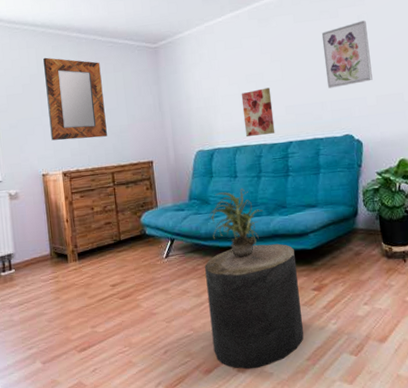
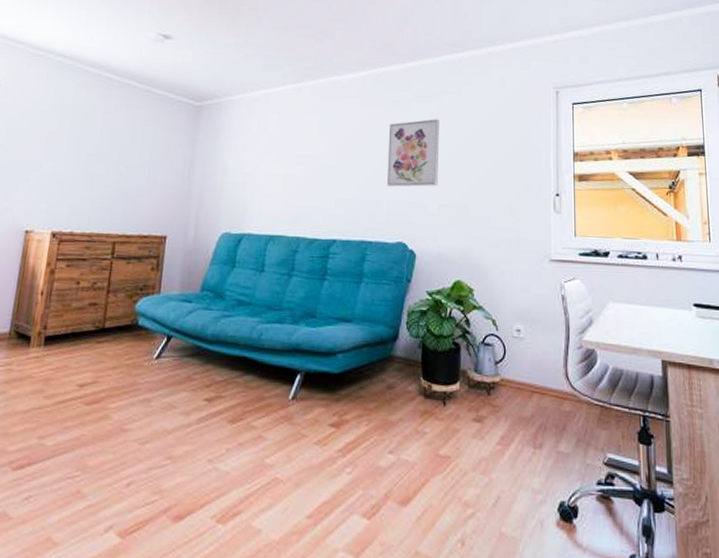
home mirror: present [43,57,107,141] -> none [48,94,130,198]
stool: present [205,243,304,370] -> none [191,357,316,522]
potted plant: present [208,188,263,256] -> none [220,285,287,370]
wall art: present [241,87,275,137] -> none [283,173,322,227]

